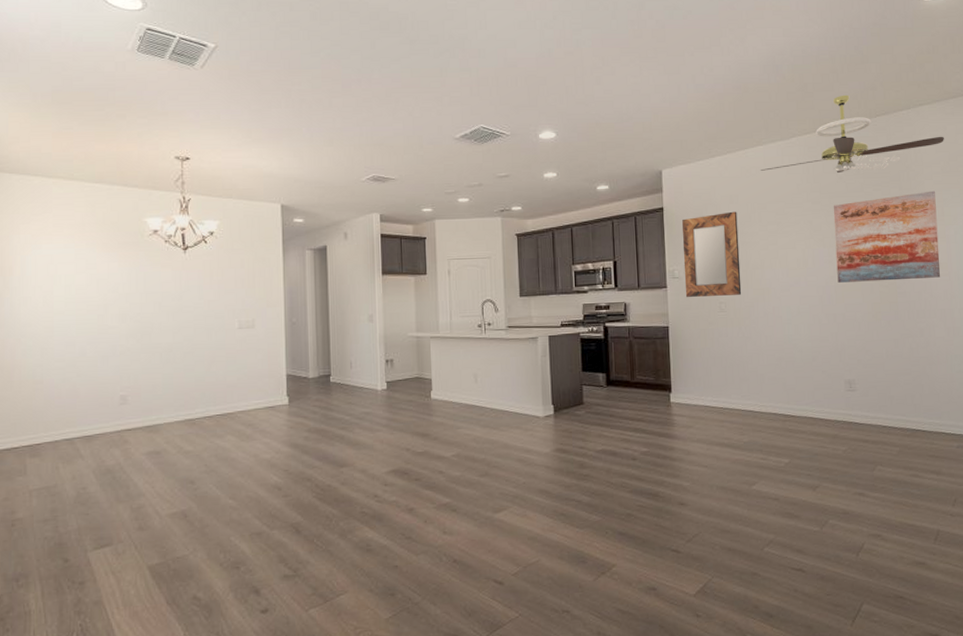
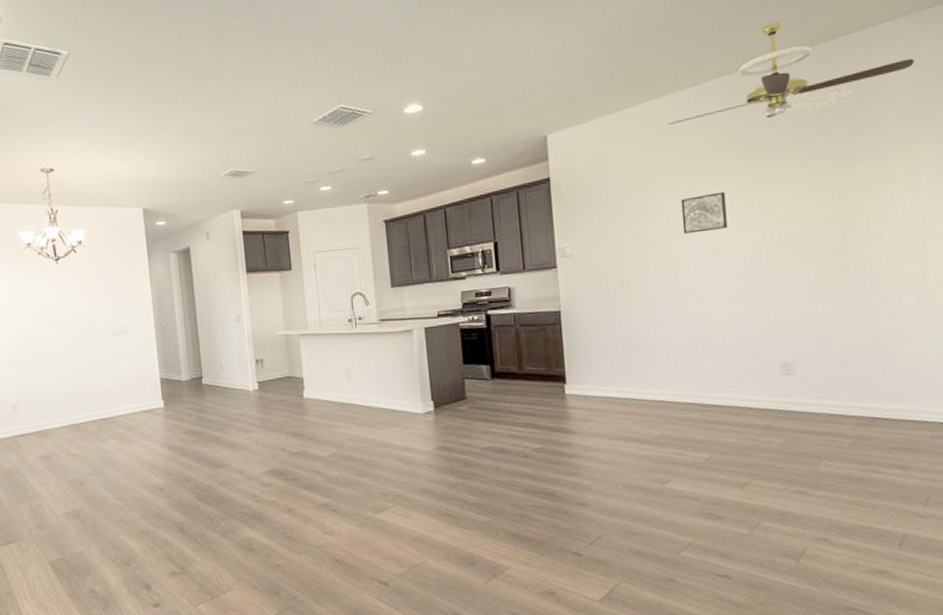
home mirror: present [682,211,742,297] -> none [572,175,648,277]
wall art: none [769,231,806,265] -> present [680,192,728,234]
wall art: present [833,191,941,283] -> none [762,128,909,249]

